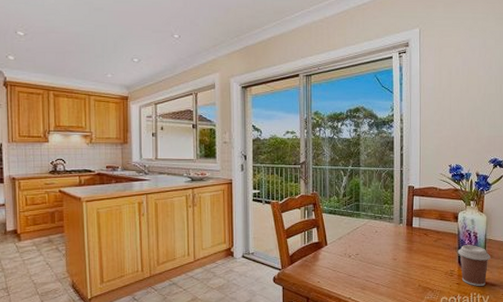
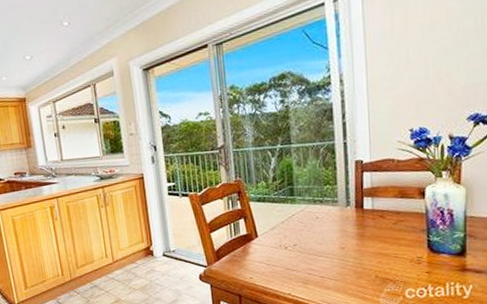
coffee cup: present [457,245,491,287] -> none [426,225,474,275]

